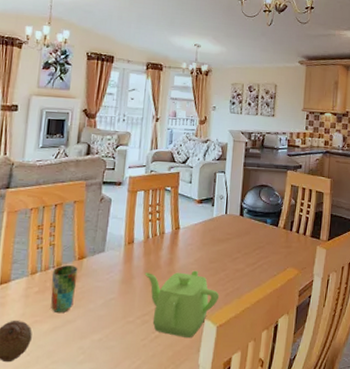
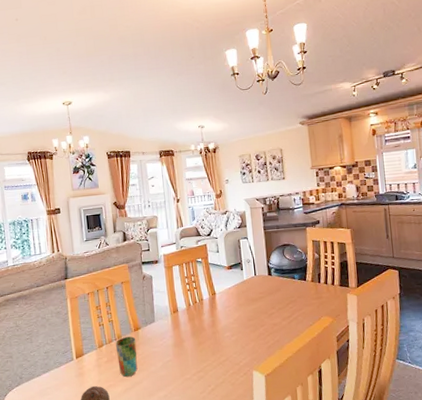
teapot: present [144,270,220,337] -> none [192,328,263,388]

